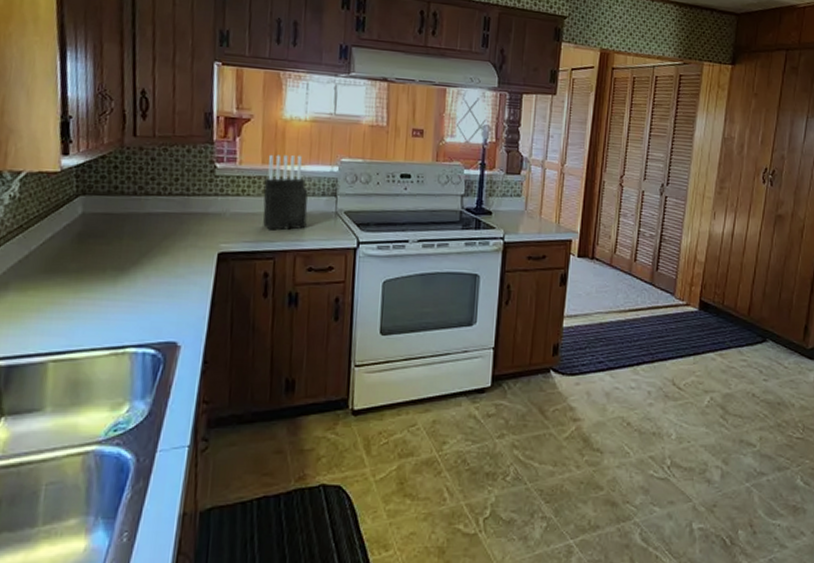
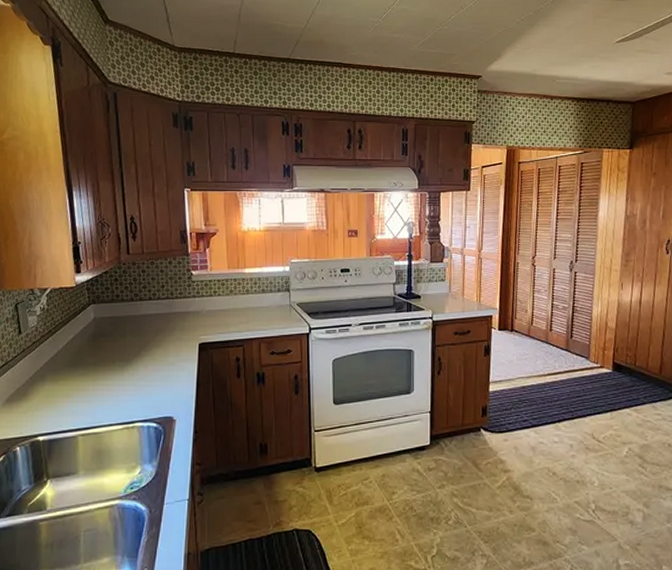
knife block: present [263,154,308,231] -> none [231,259,267,323]

